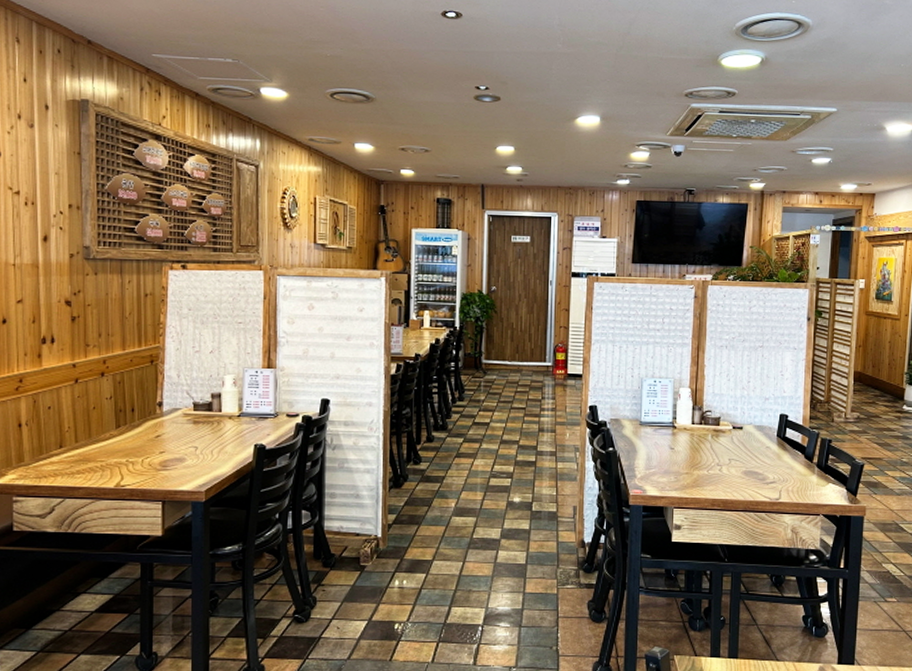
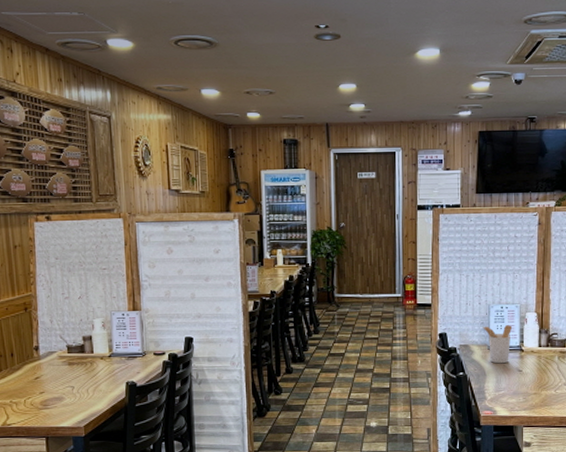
utensil holder: none [634,400,666,440] -> present [483,325,513,364]

